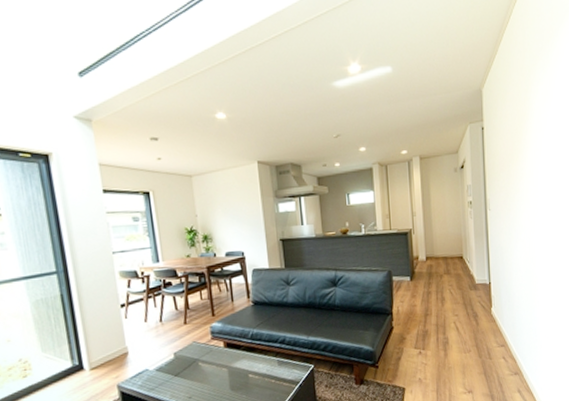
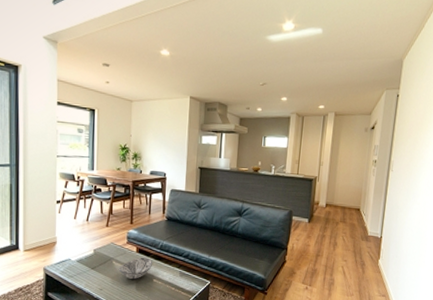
decorative bowl: none [206,351,245,379] -> present [118,257,152,279]

